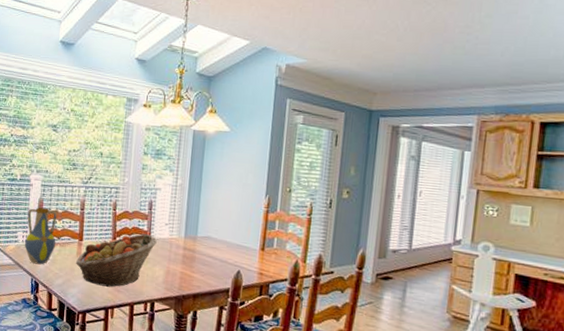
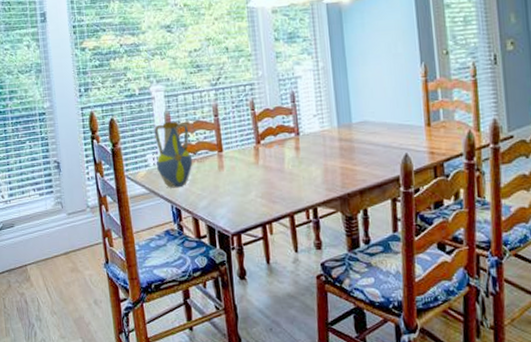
fruit basket: present [75,234,157,287] -> none [218,131,308,200]

